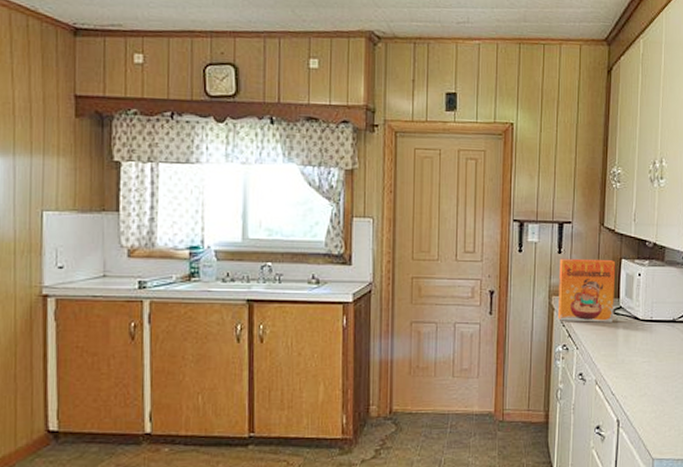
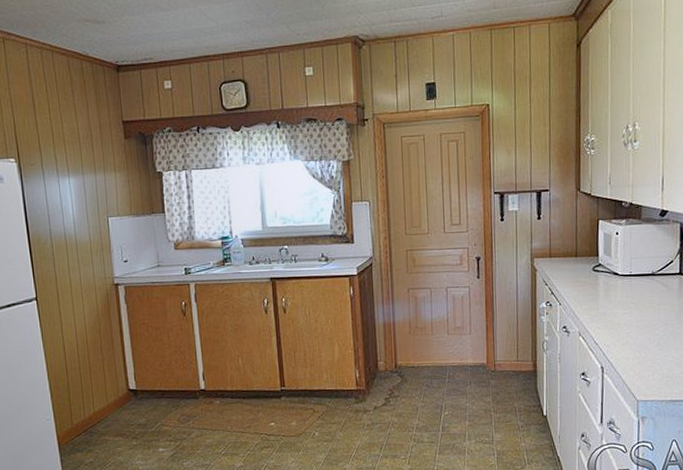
cereal box: present [557,258,616,322] -> none [539,222,594,280]

